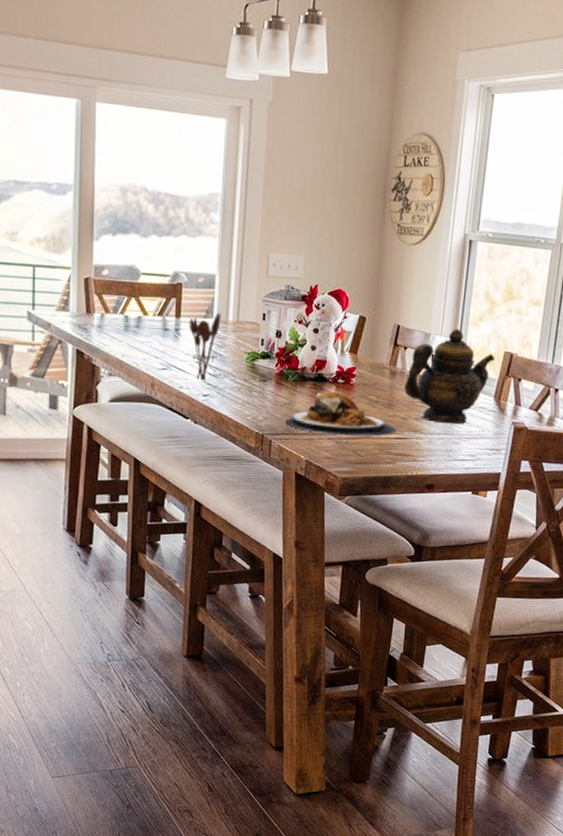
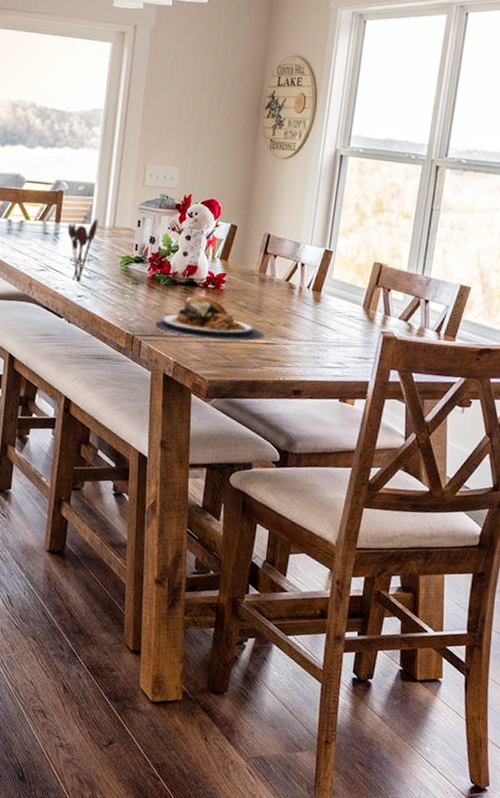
teapot: present [404,329,496,424] -> none [273,239,365,332]

